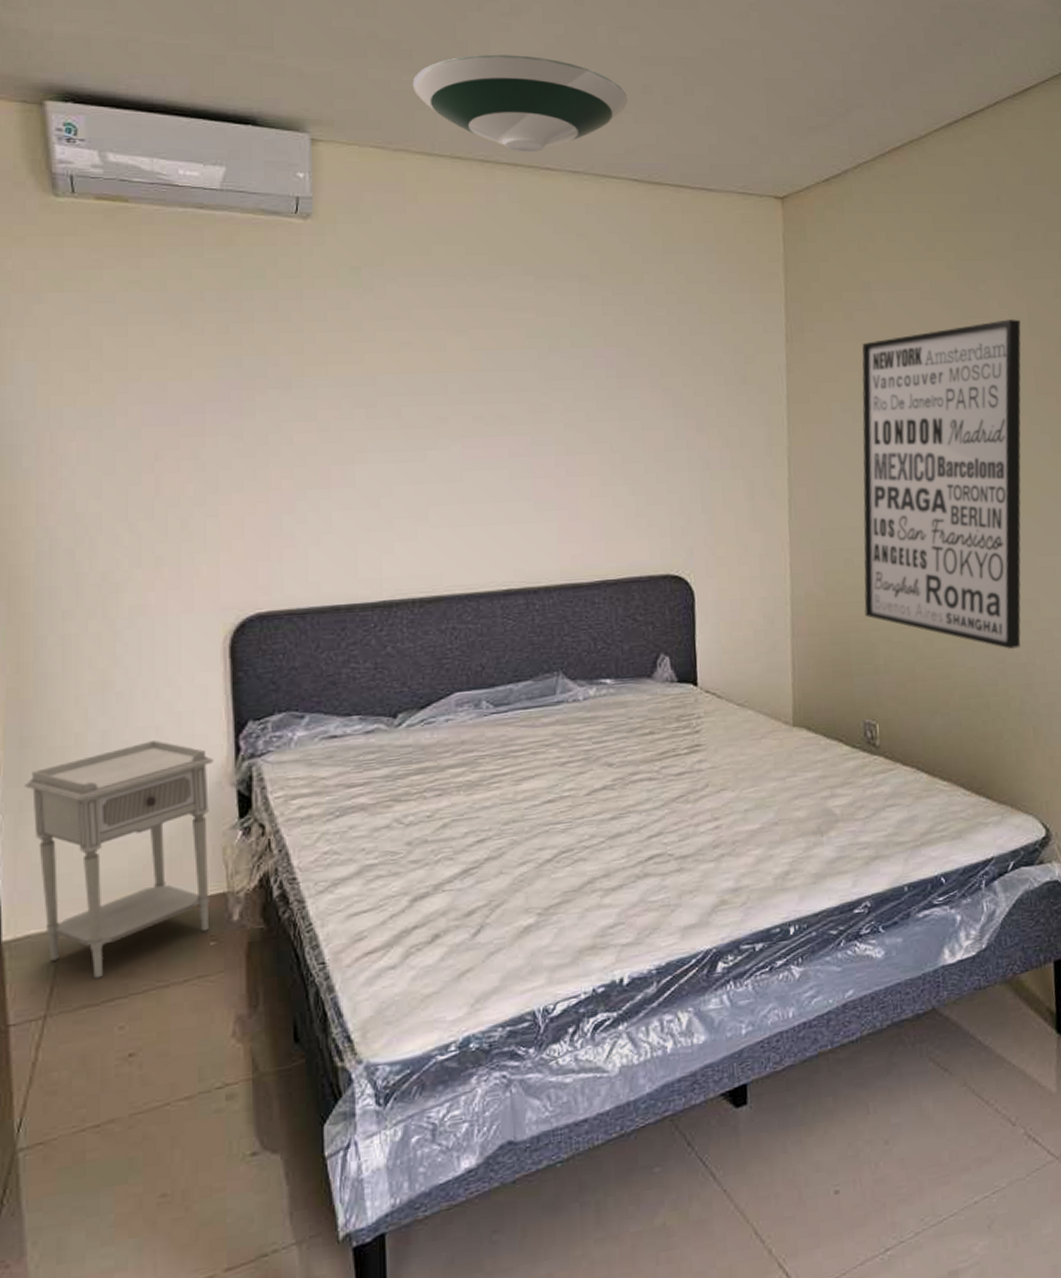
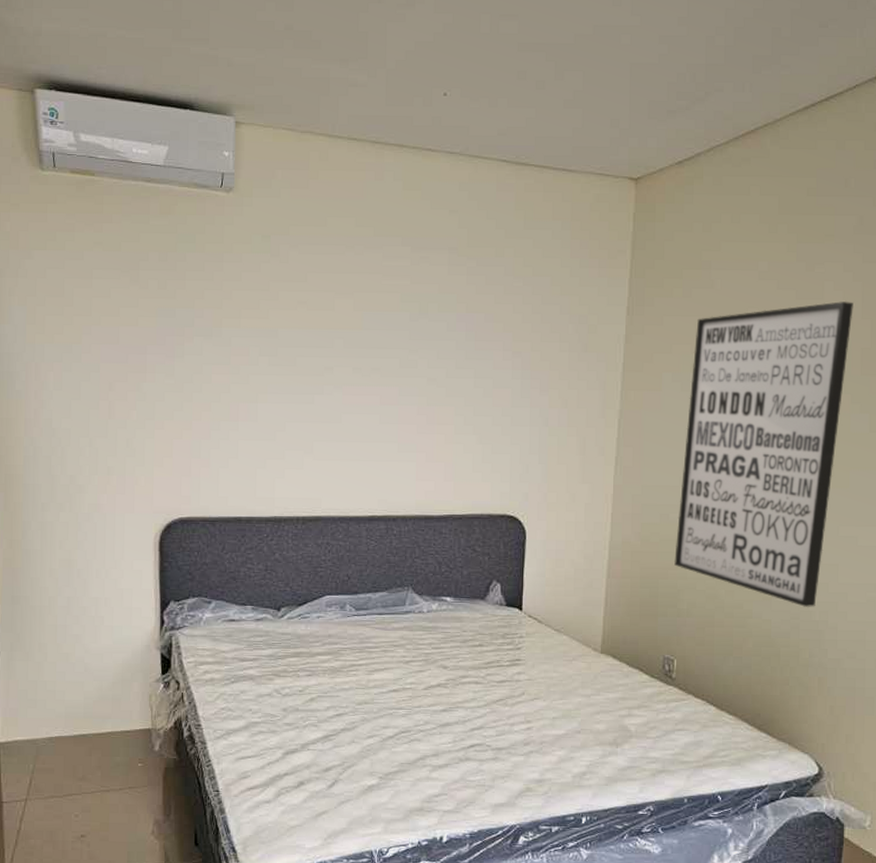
nightstand: present [24,740,213,979] -> none [14,609,145,778]
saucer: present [412,54,628,153] -> none [319,43,504,135]

